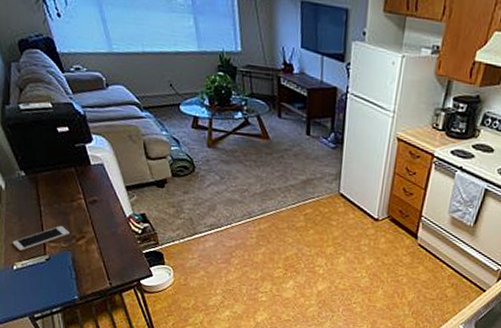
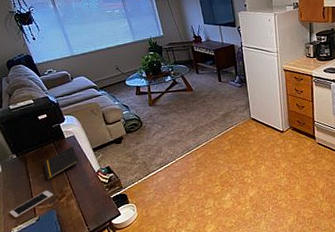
notepad: none [61,177,106,214] -> present [44,147,79,180]

